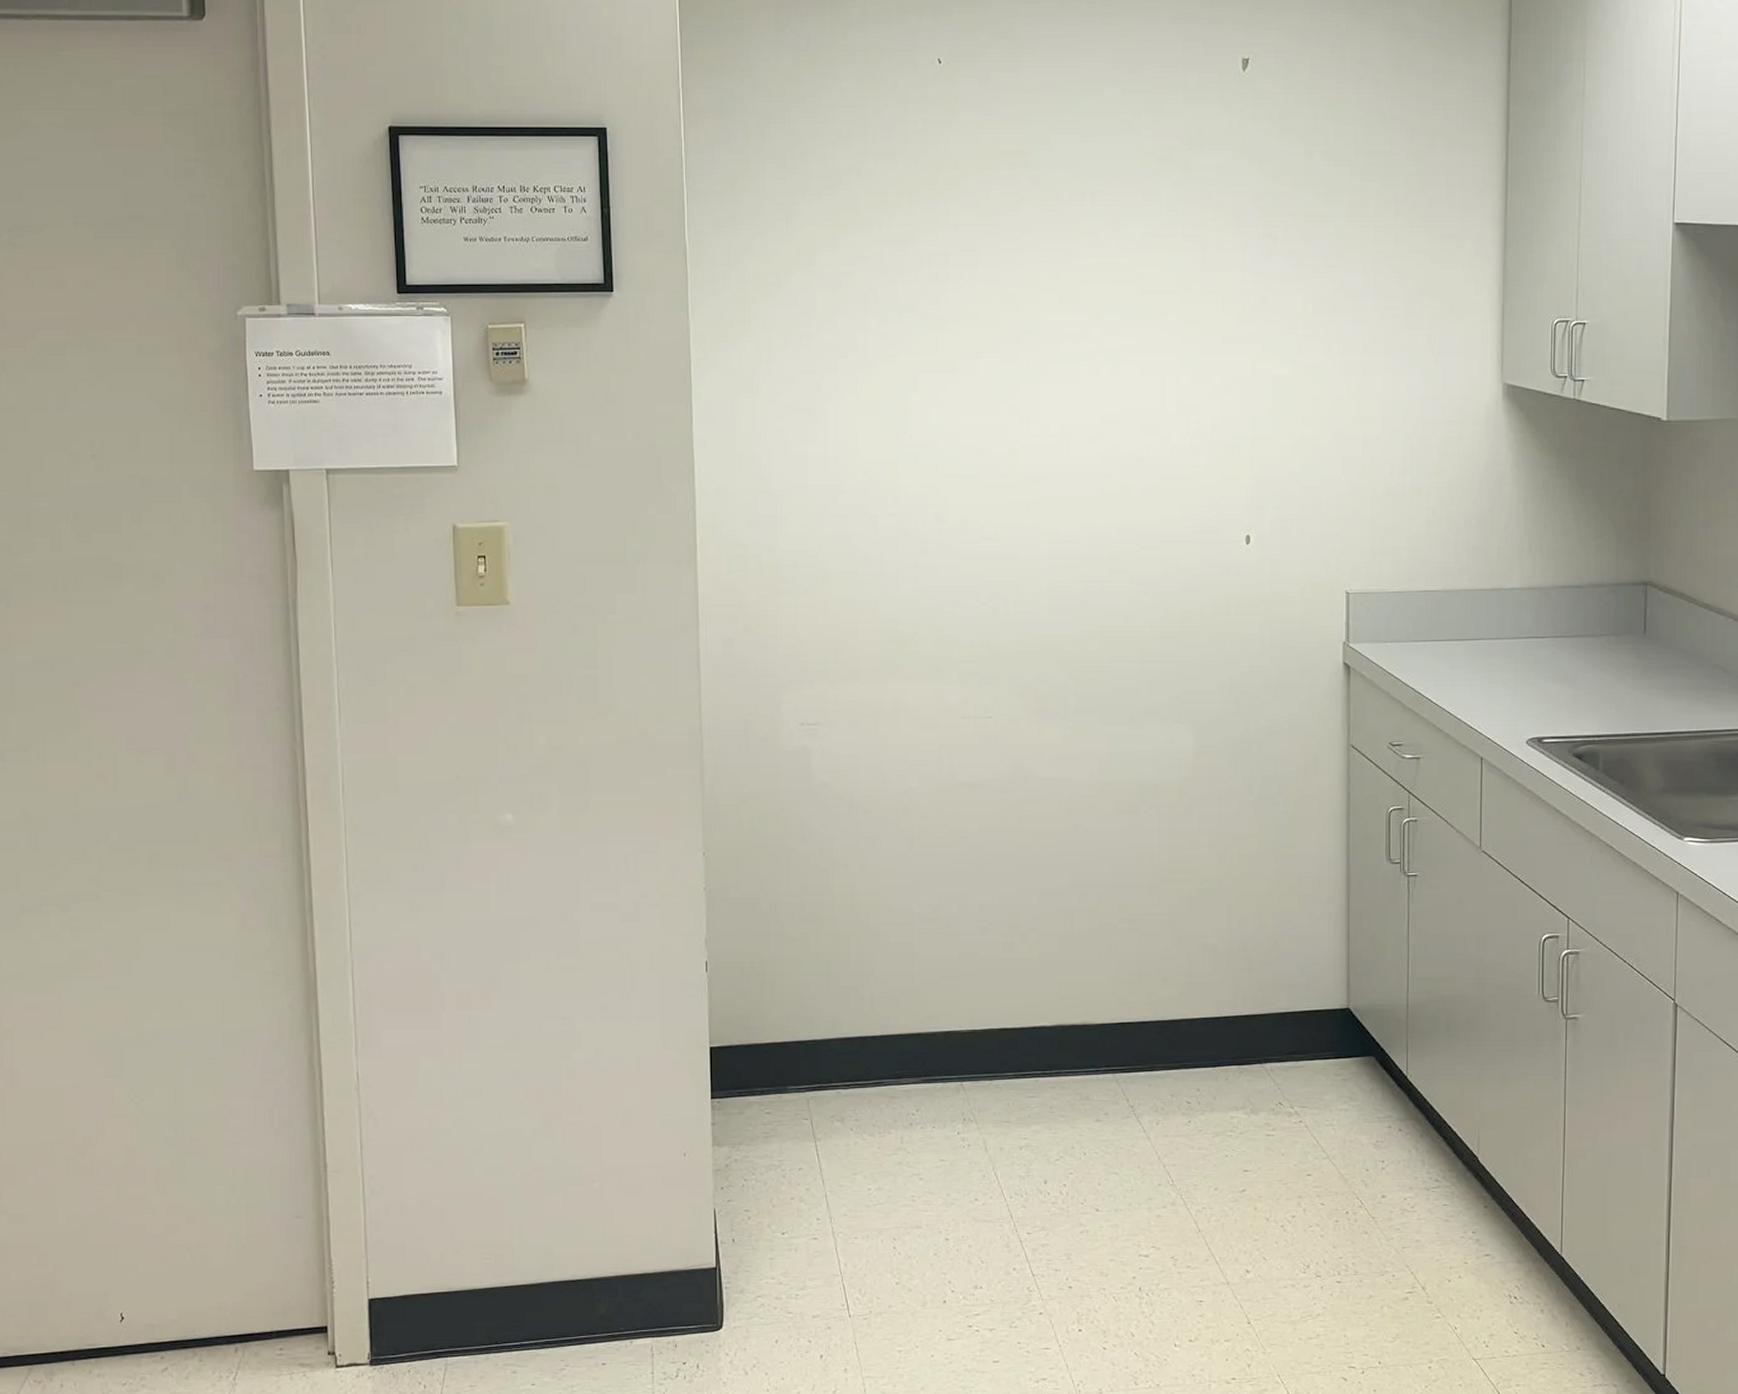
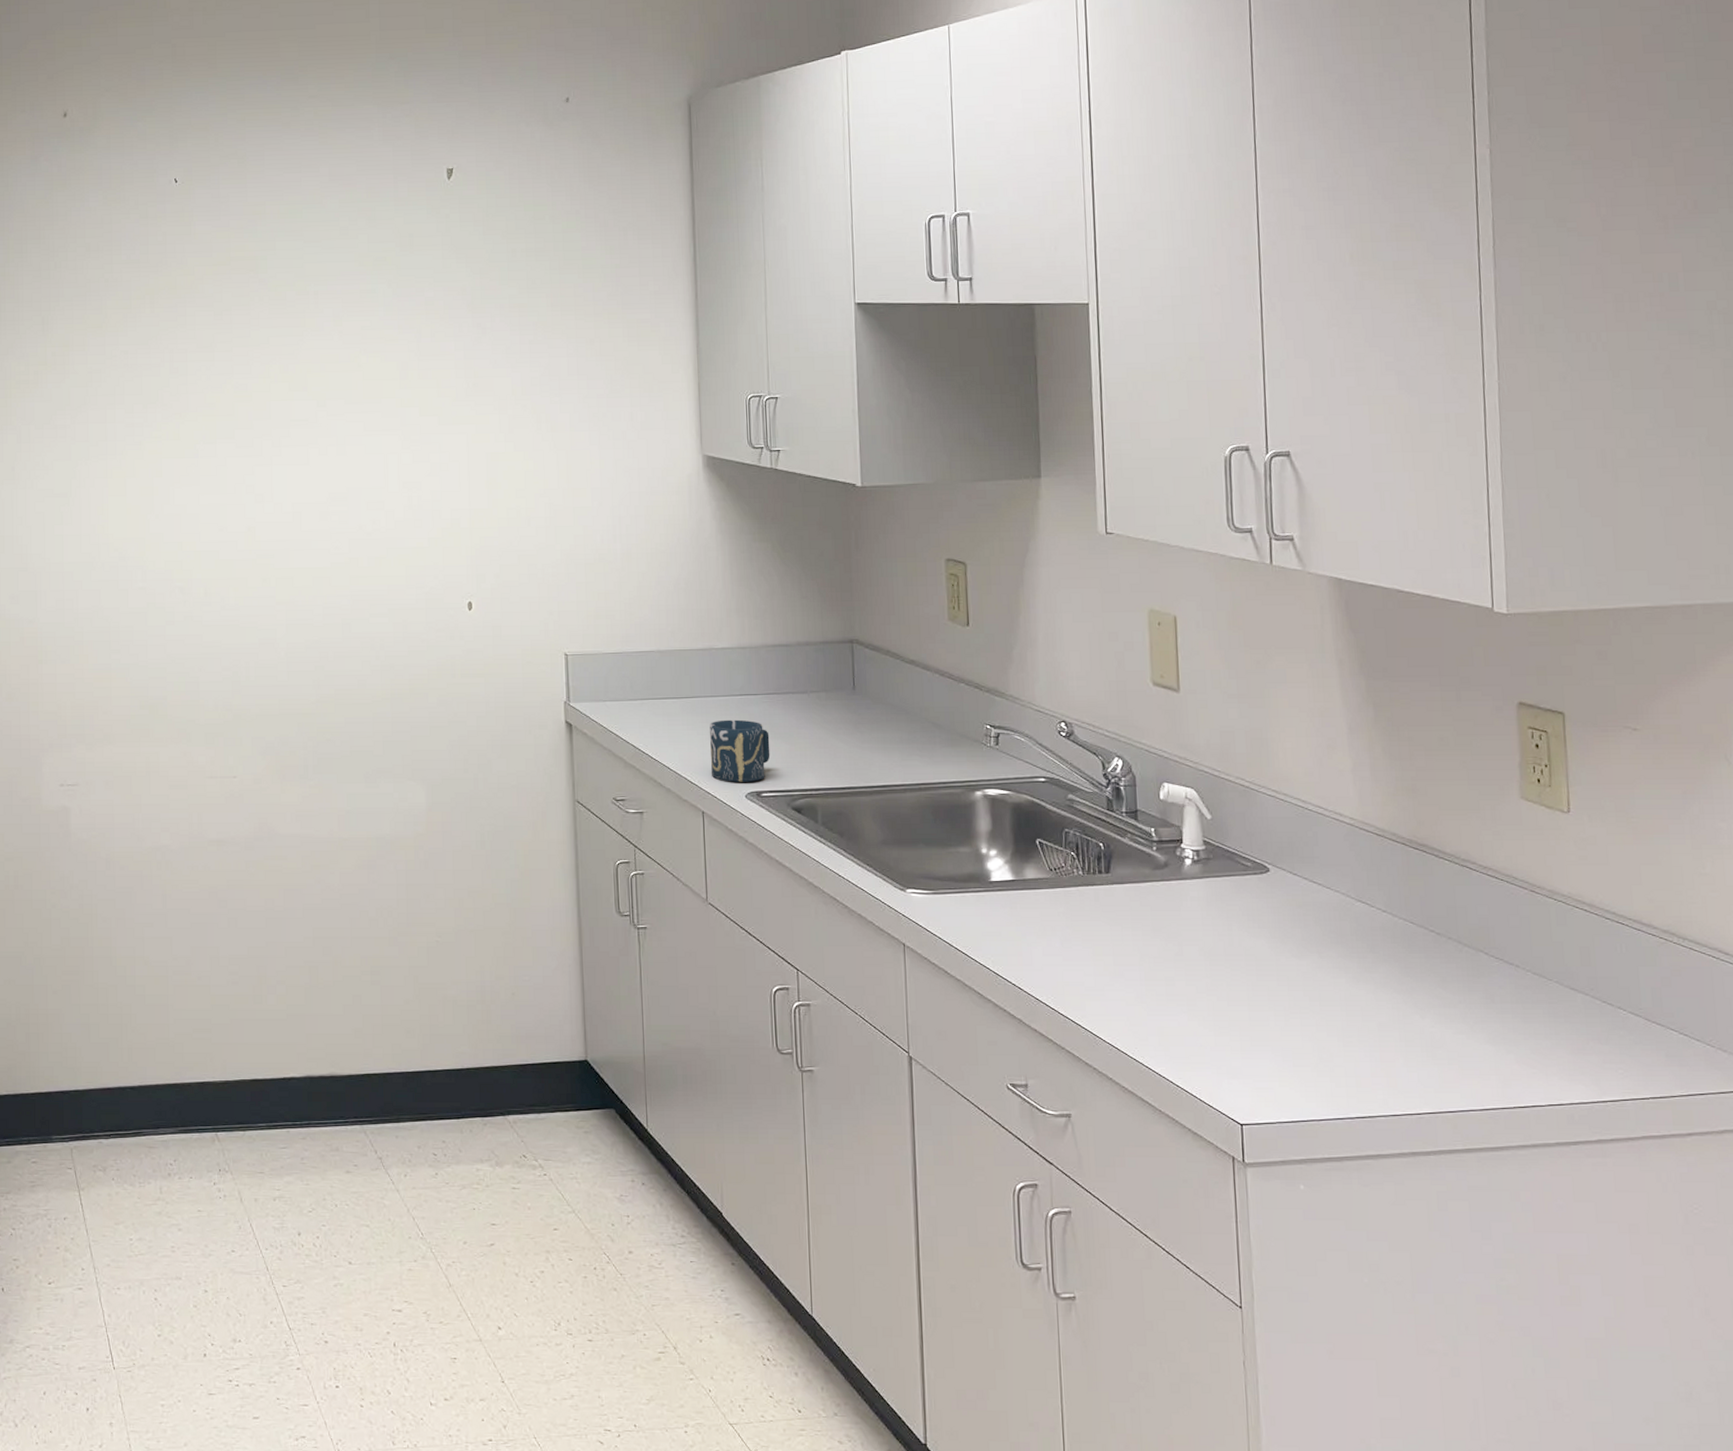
cup: none [1493,663,1555,728] -> present [710,719,770,782]

